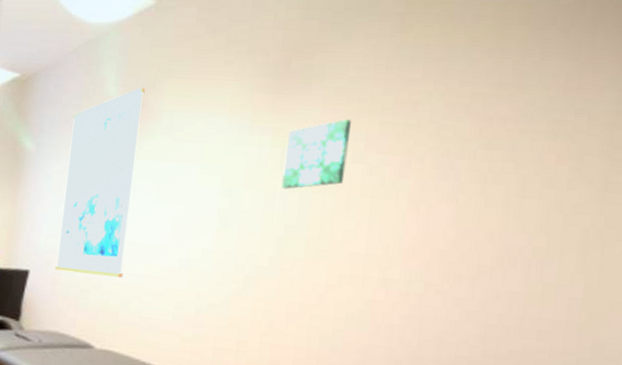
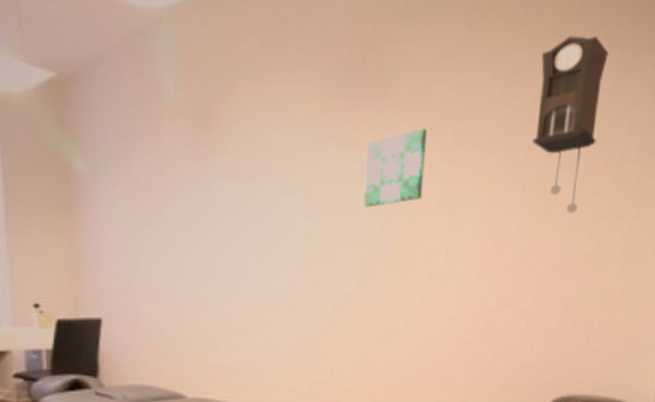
wall art: present [54,86,145,278] -> none [129,90,211,317]
pendulum clock: none [469,35,561,206] -> present [532,35,609,214]

